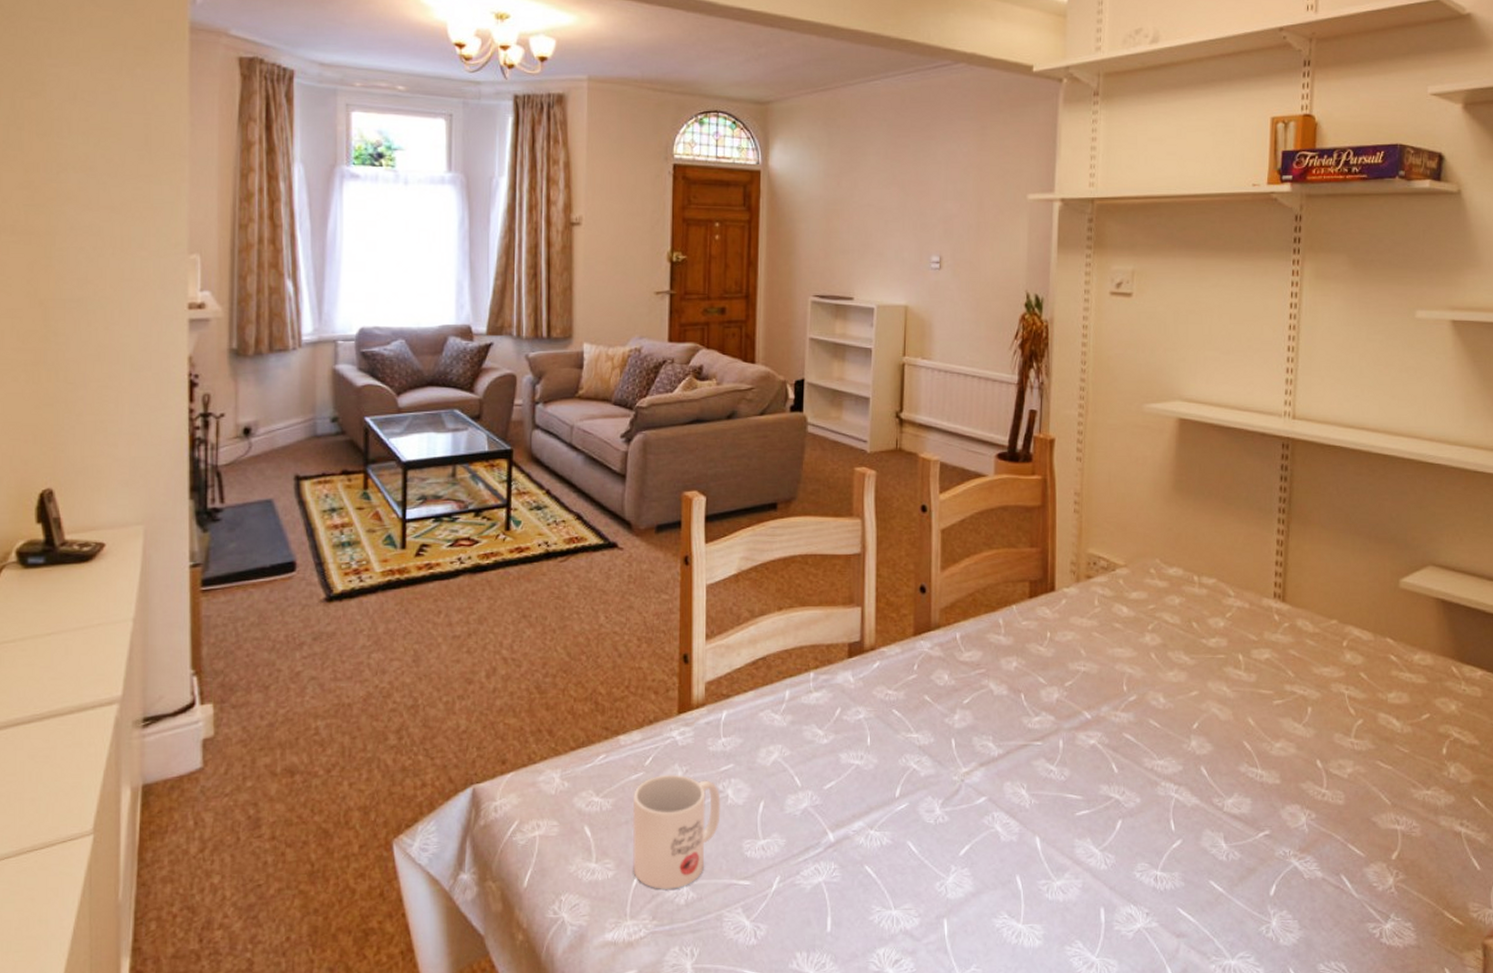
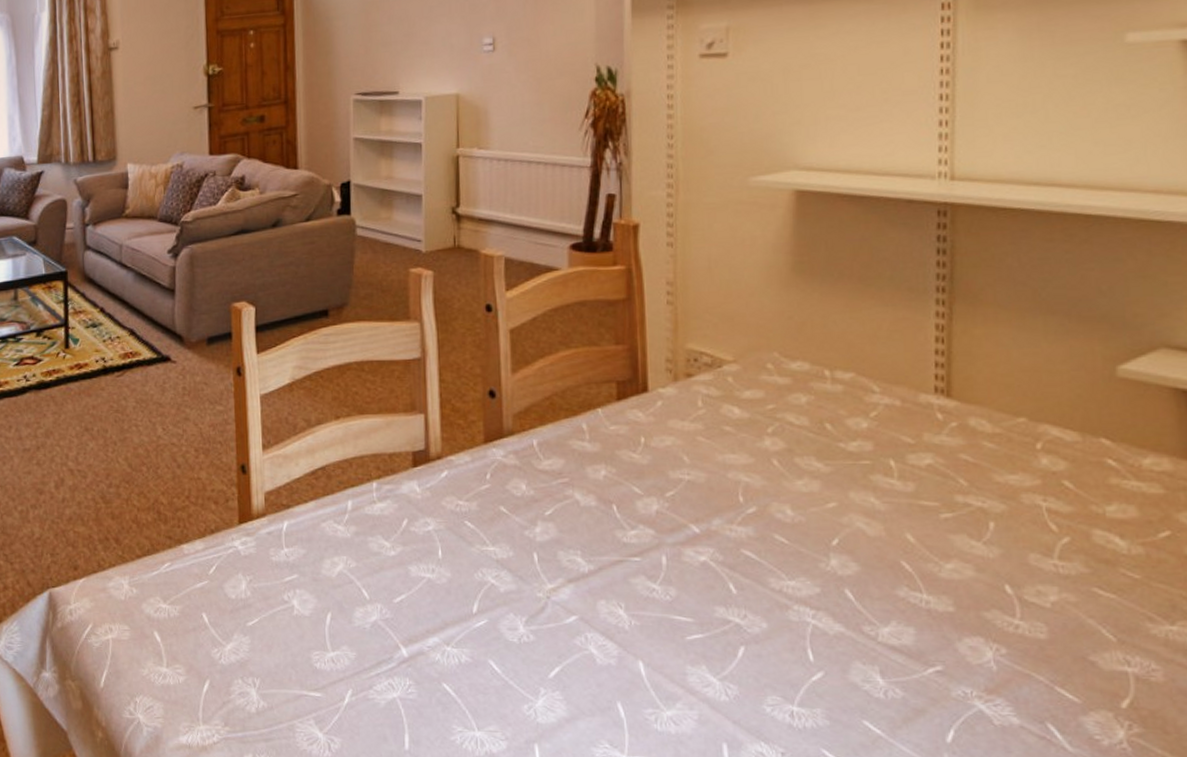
mug: present [632,774,721,889] -> none [199,583,287,697]

